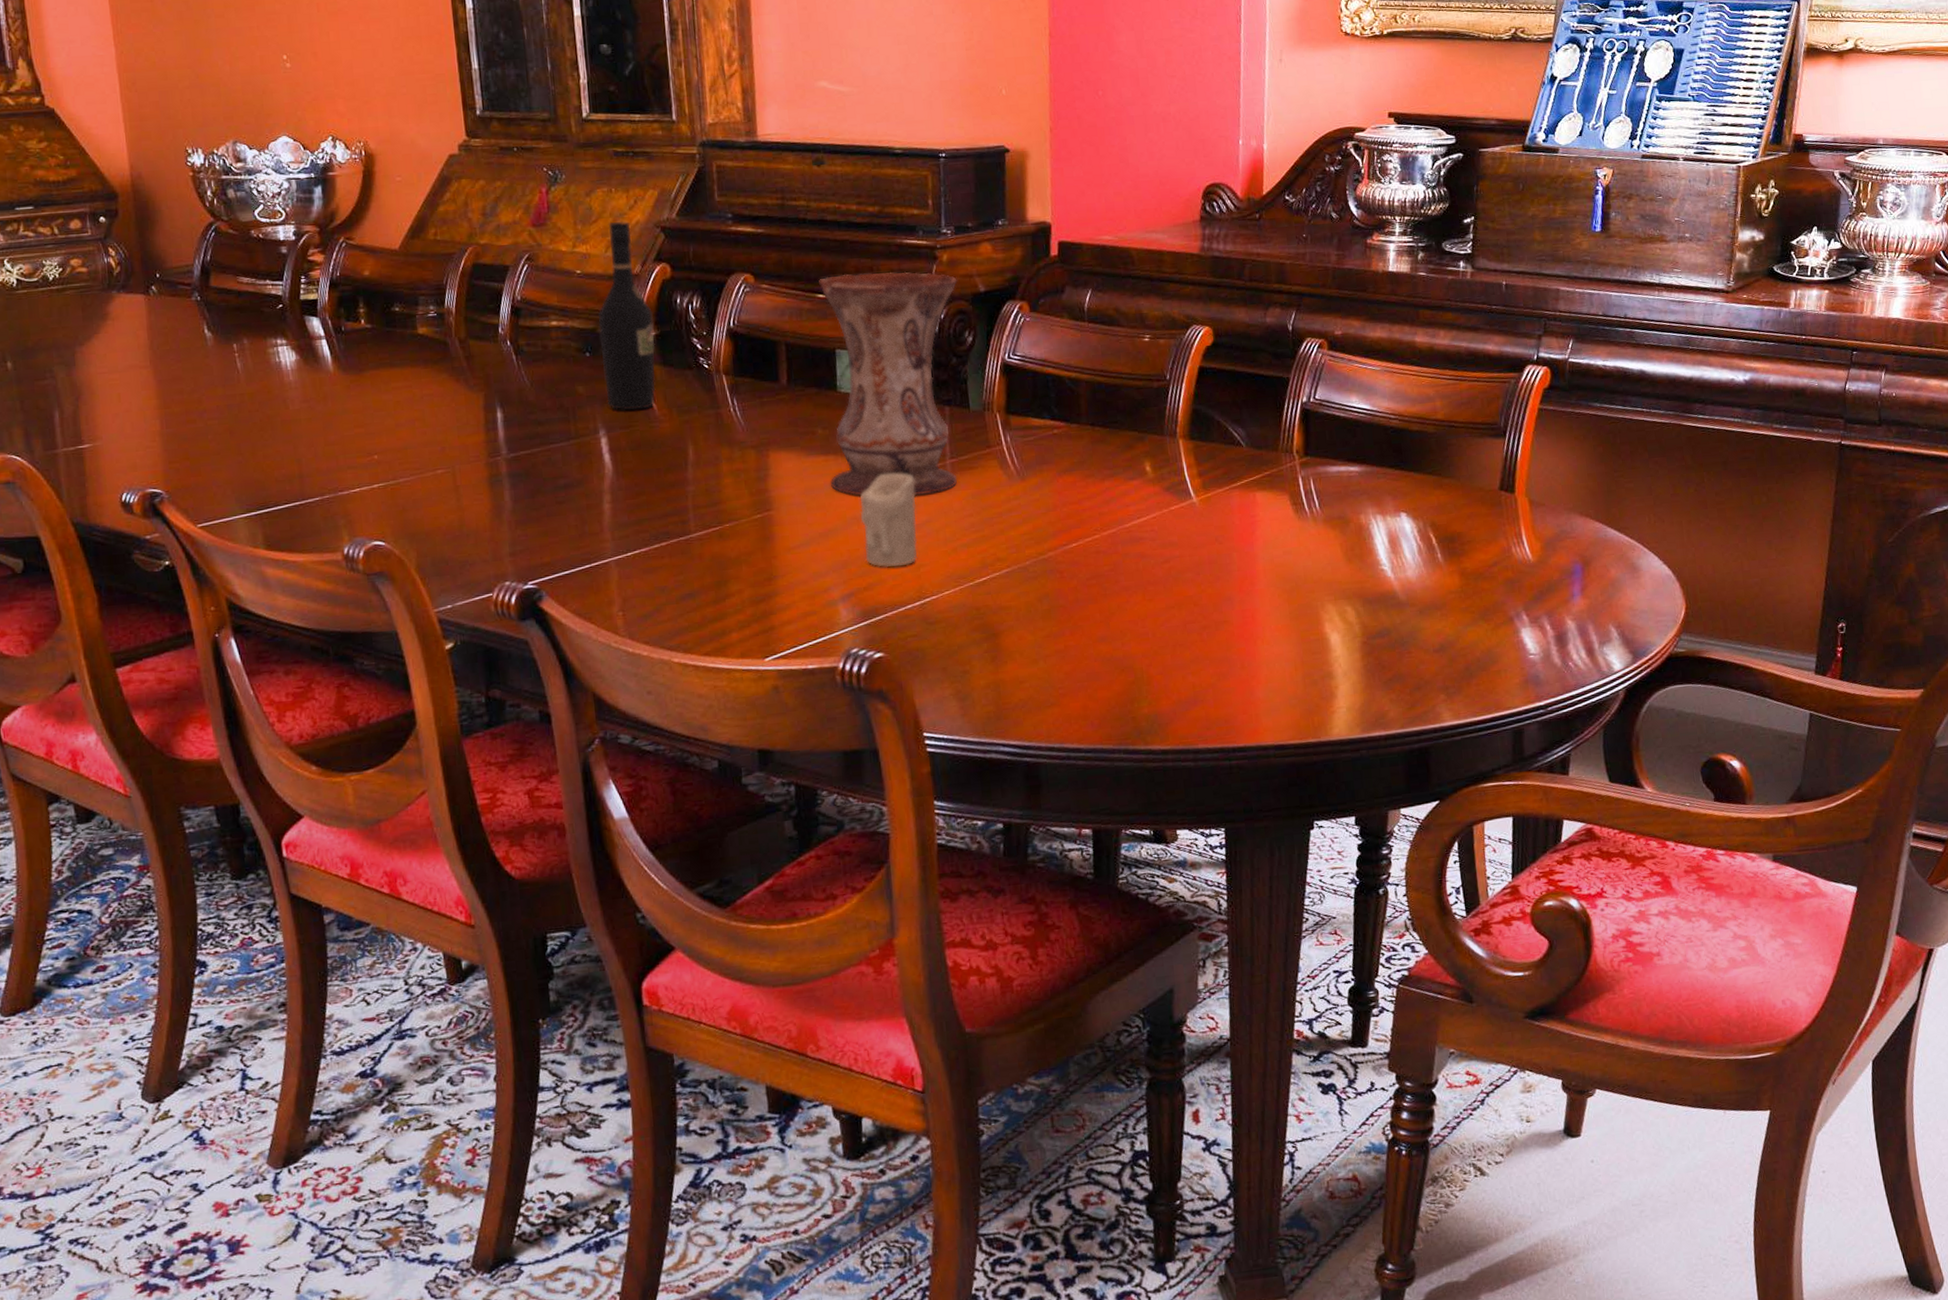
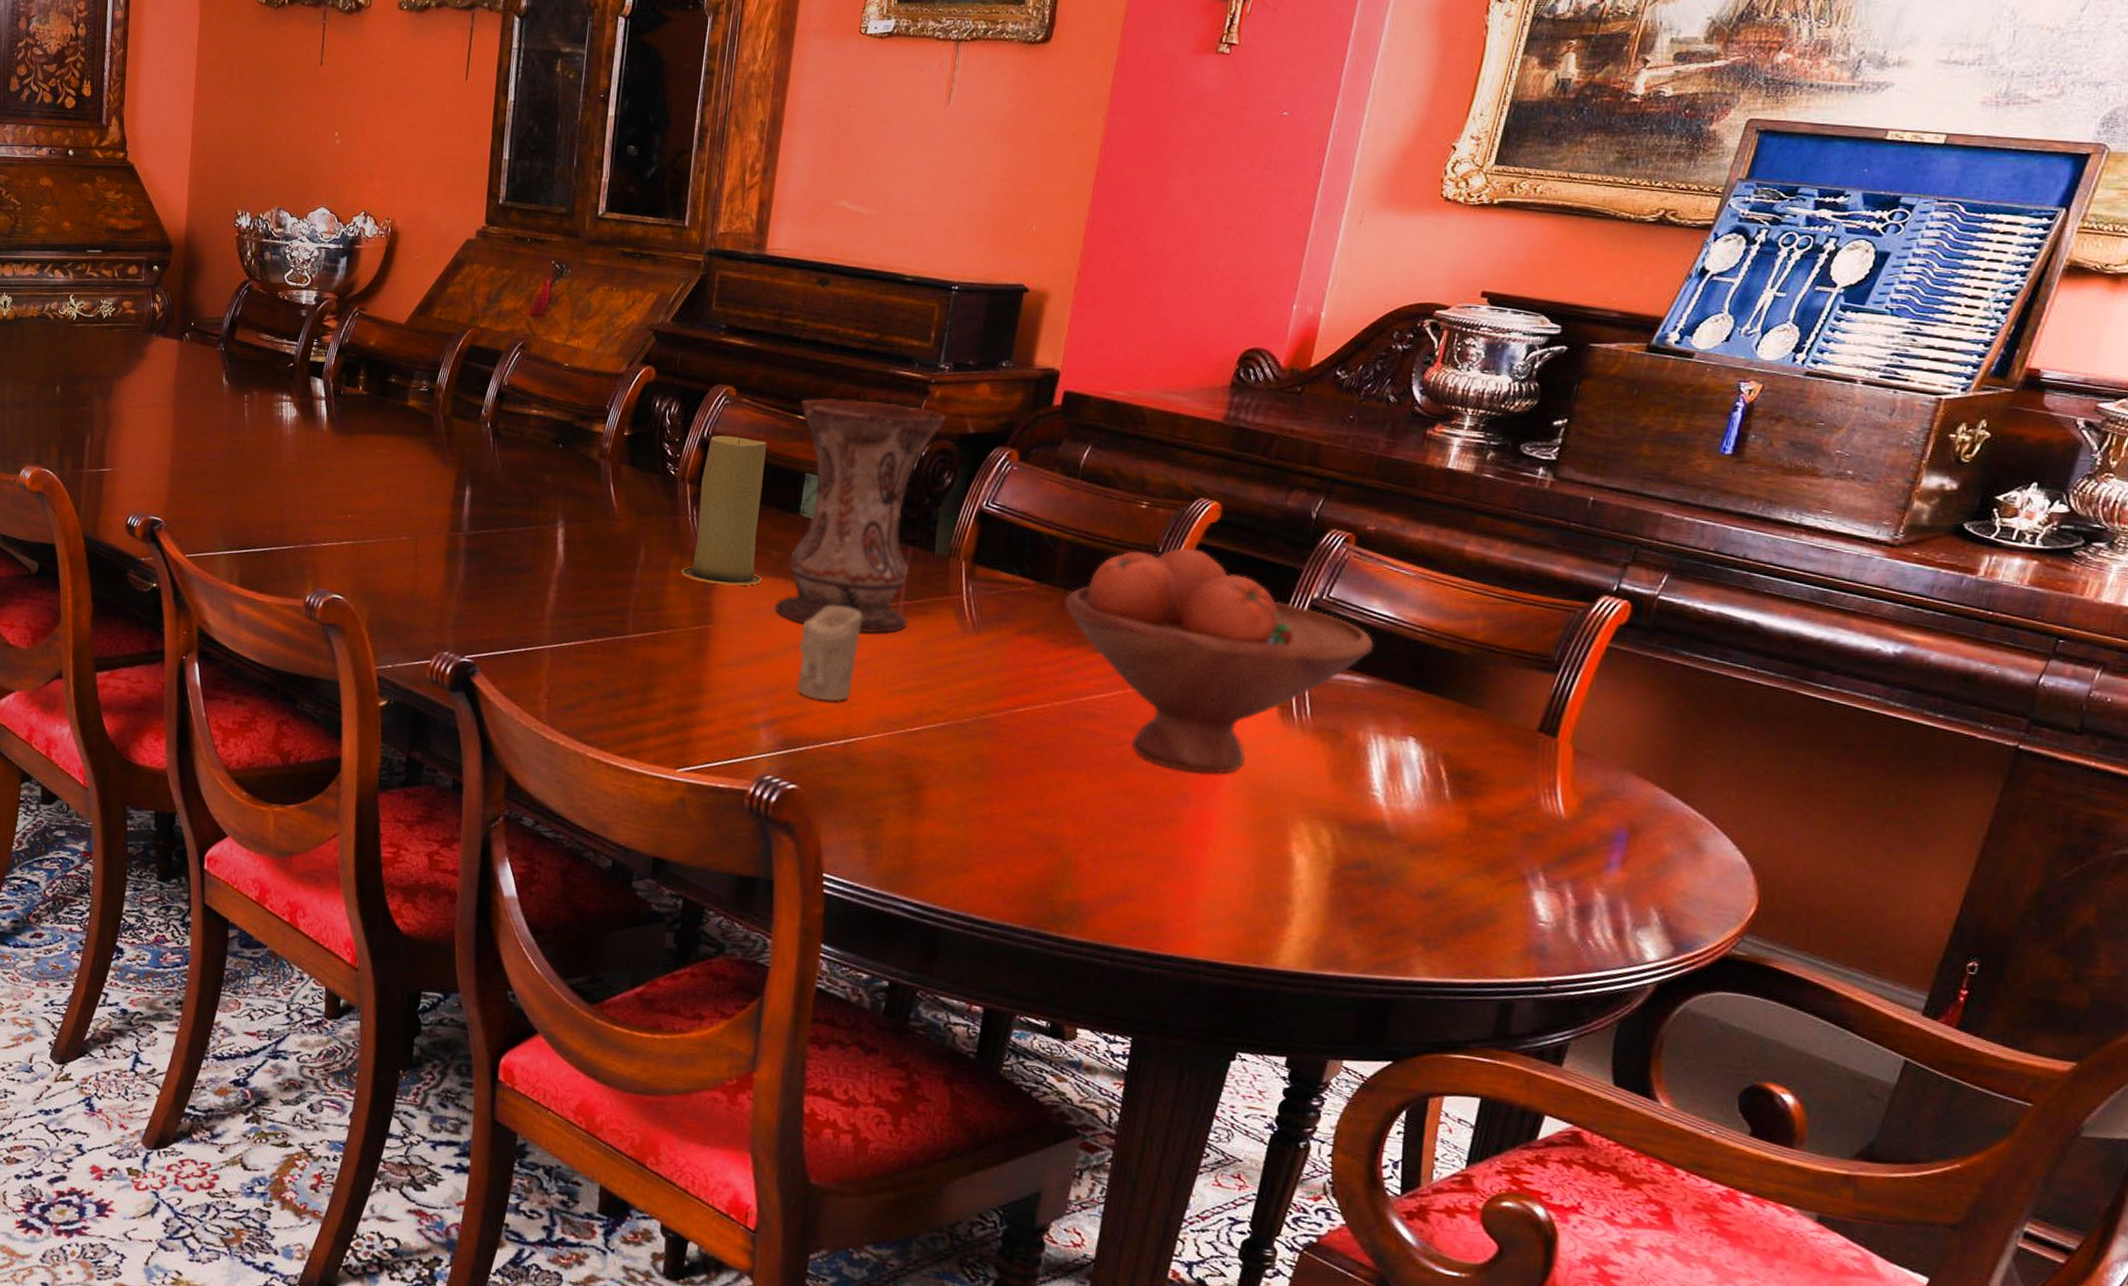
wine bottle: present [597,222,656,411] -> none [571,321,630,507]
candle: none [732,322,813,471] -> present [681,435,767,586]
fruit bowl: none [1094,372,1359,576] -> present [1064,547,1374,774]

